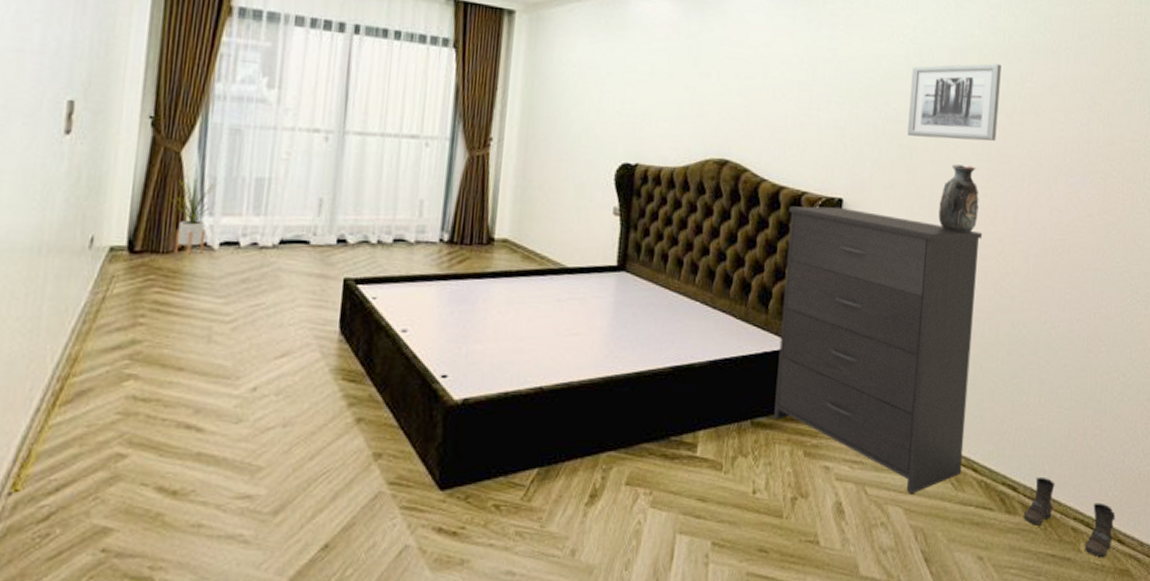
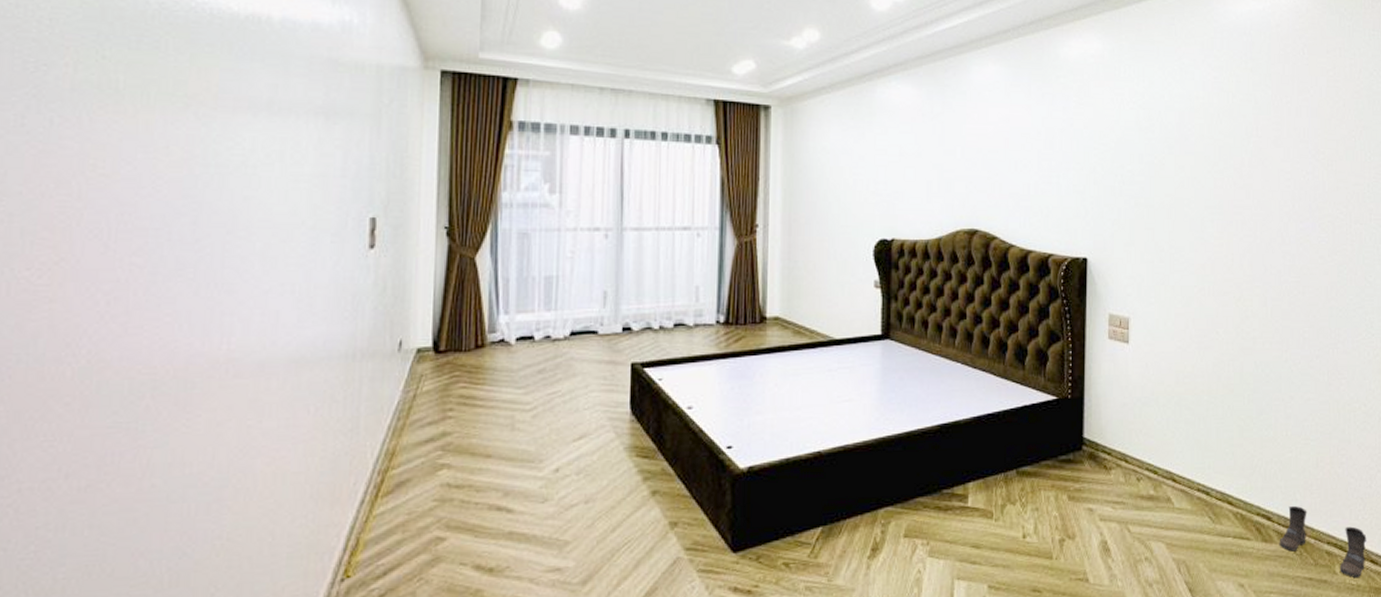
house plant: present [171,173,219,255] -> none [470,276,511,351]
dresser: present [774,206,983,493] -> none [1037,265,1221,529]
wall art: present [907,63,1002,142] -> none [1143,121,1227,196]
decorative vase: present [938,164,979,233] -> none [1178,219,1215,281]

